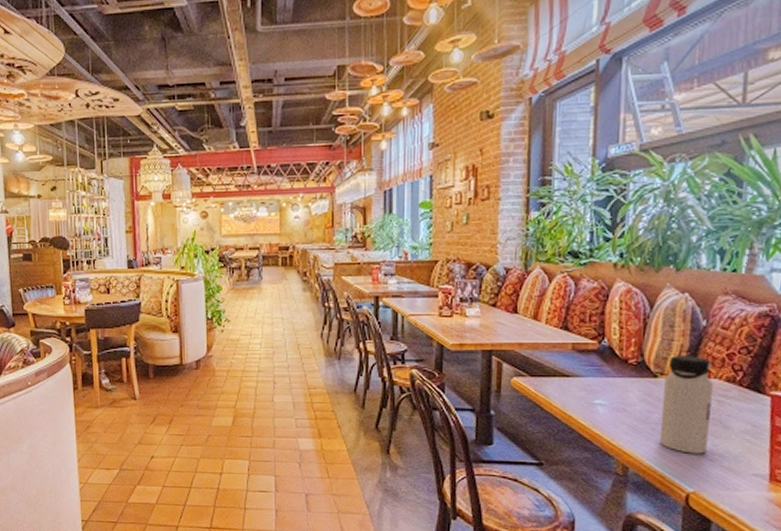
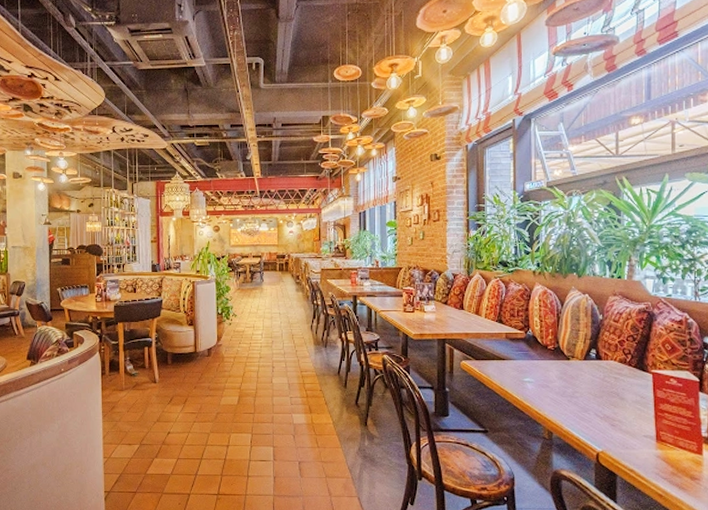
water bottle: present [659,355,713,454] -> none [574,342,610,420]

